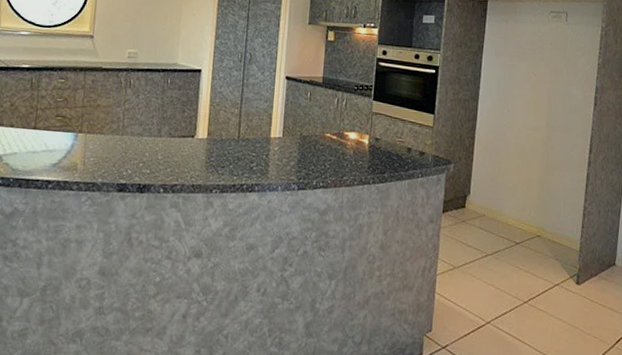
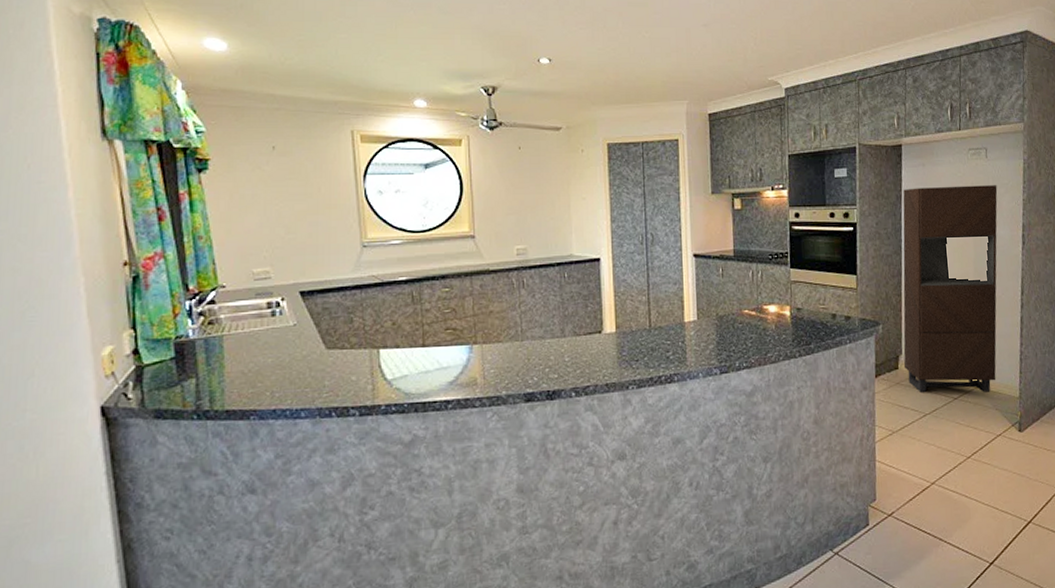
storage cabinet: none [470,41,574,243] -> present [903,185,998,393]

